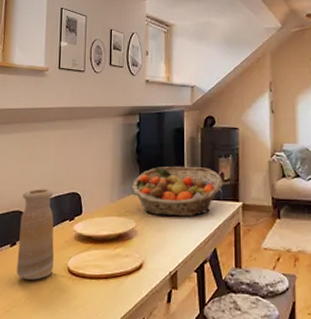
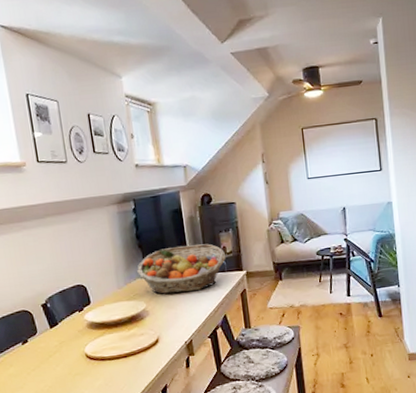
vase: present [17,189,55,280] -> none [25,285,71,371]

